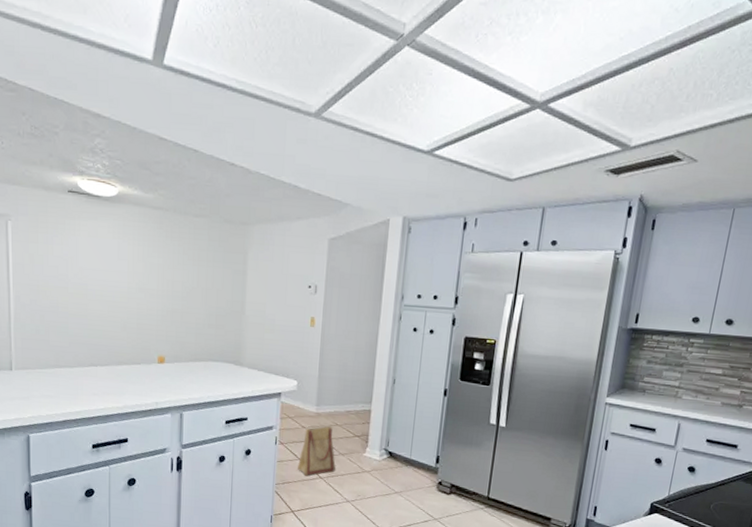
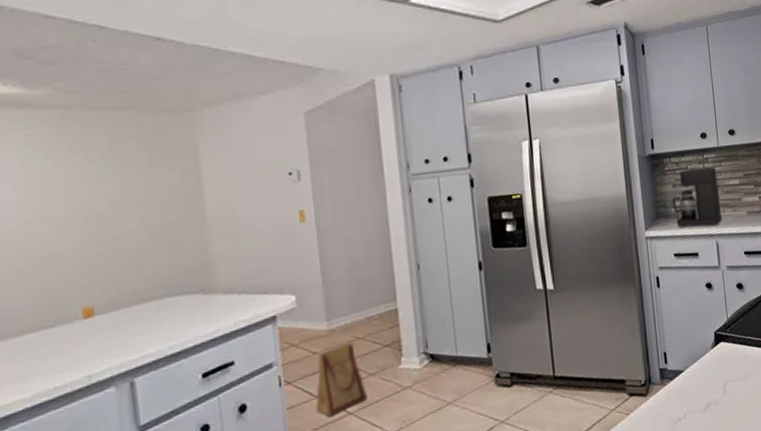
coffee maker: none [640,349,701,409] -> present [672,166,723,228]

